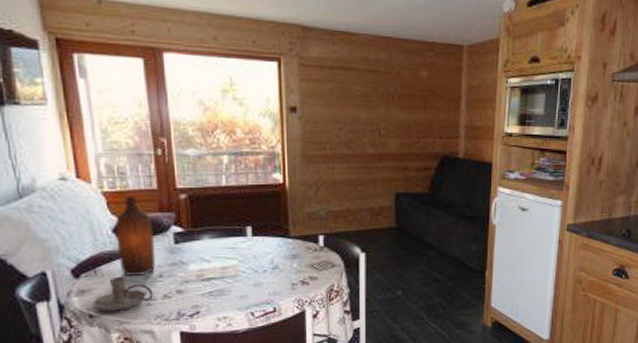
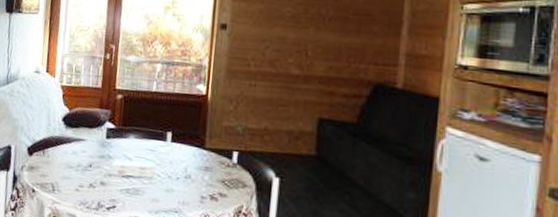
candle holder: present [93,276,153,312] -> none [37,159,82,191]
bottle: present [115,196,156,276] -> none [62,91,92,163]

